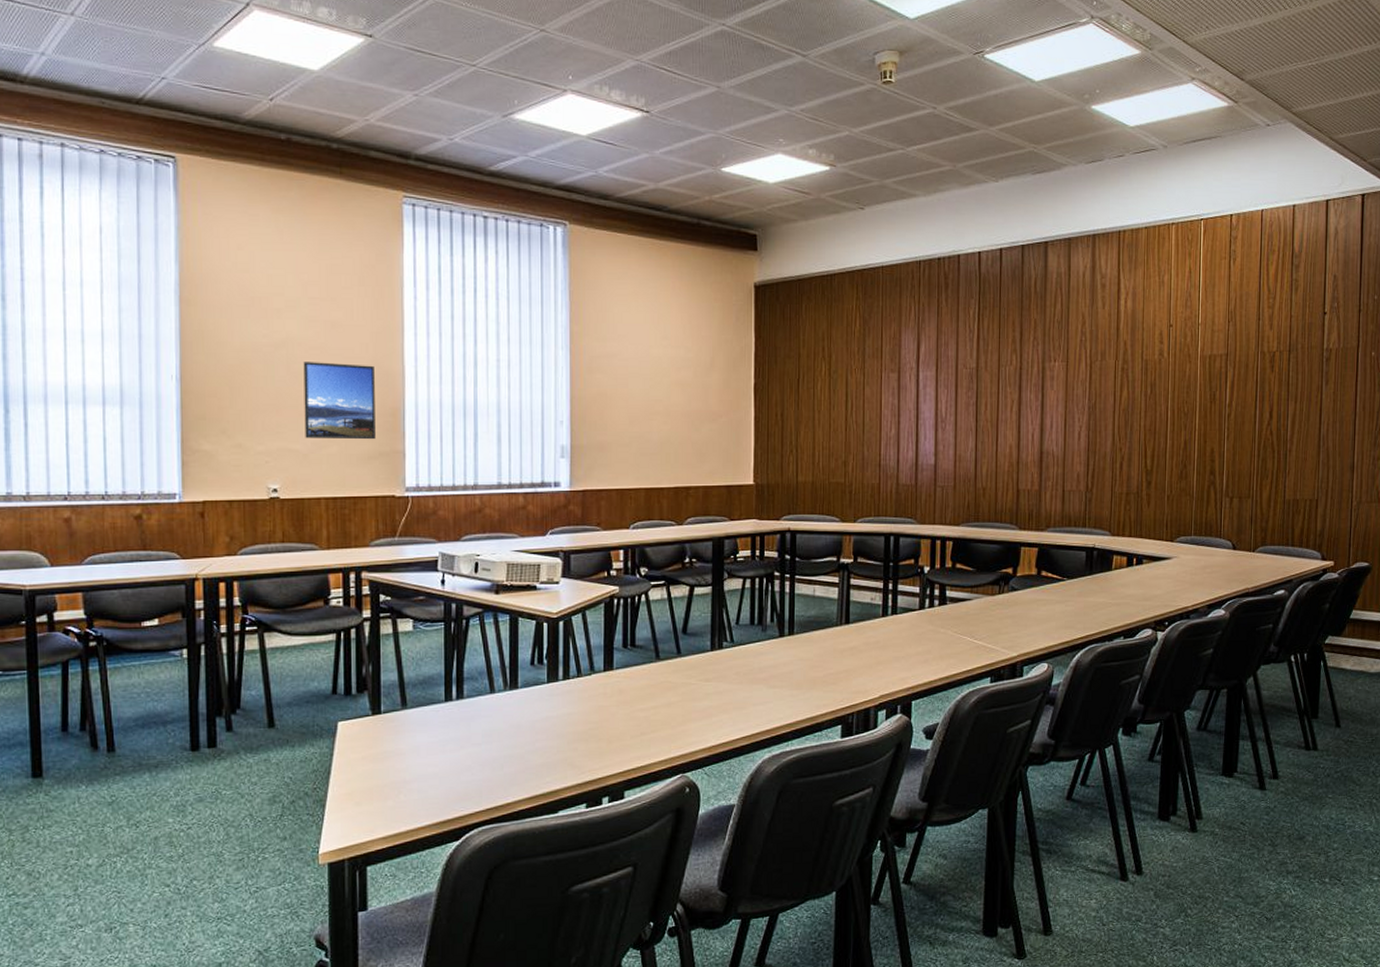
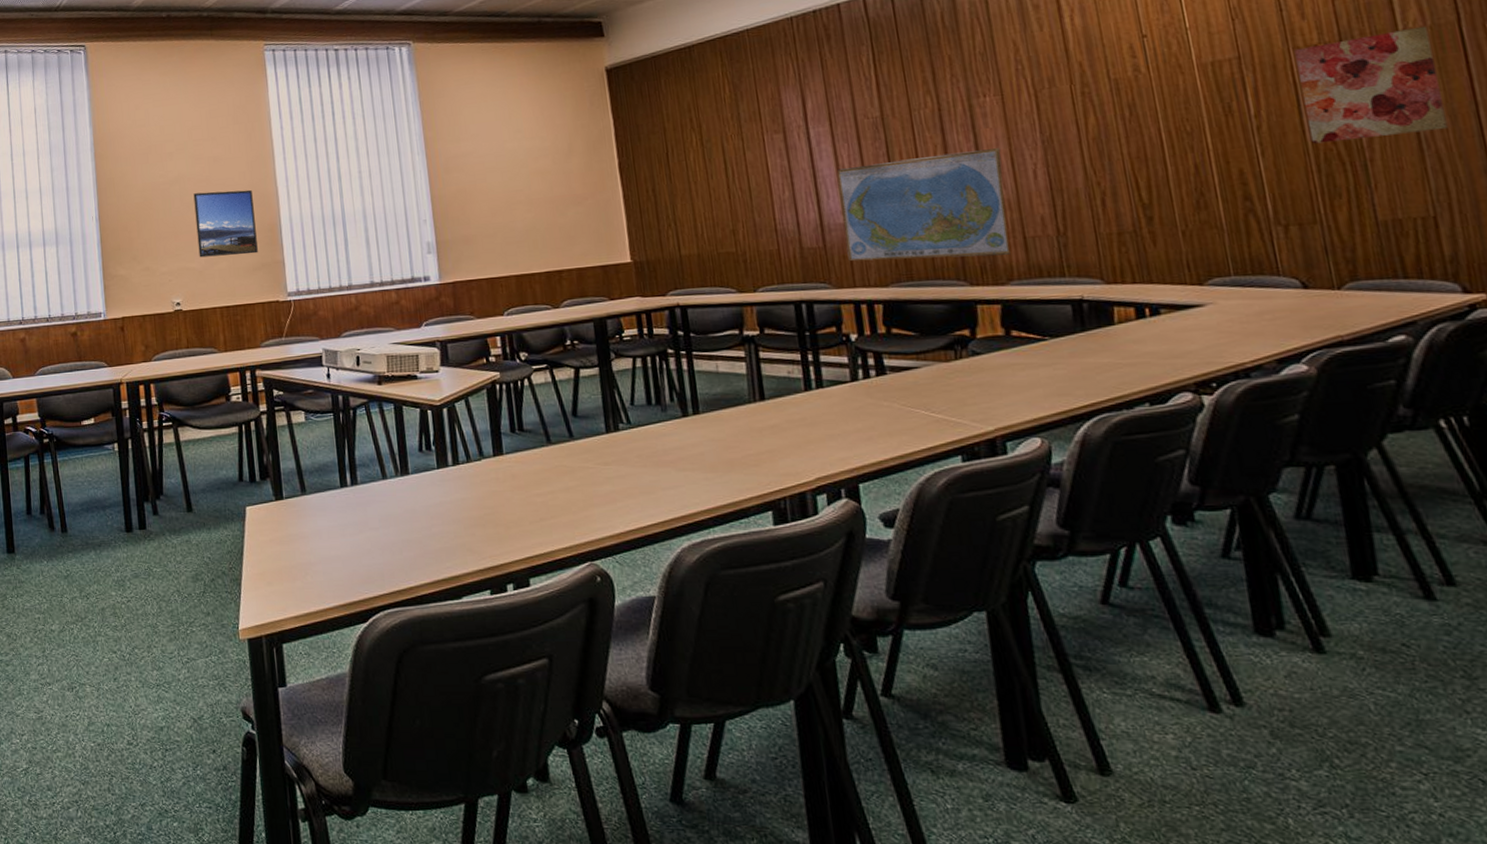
world map: none [933,408,1059,505] -> present [837,147,1010,262]
wall art: none [1258,347,1340,433] -> present [1294,26,1448,144]

